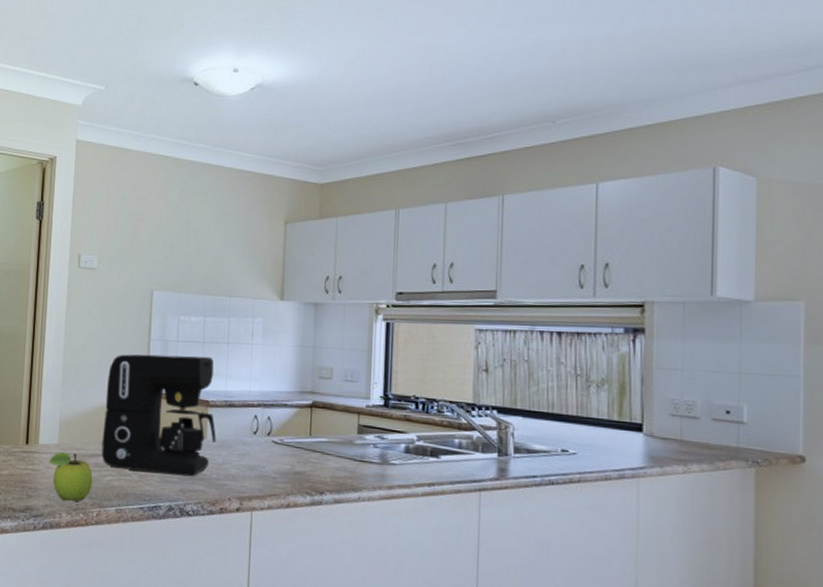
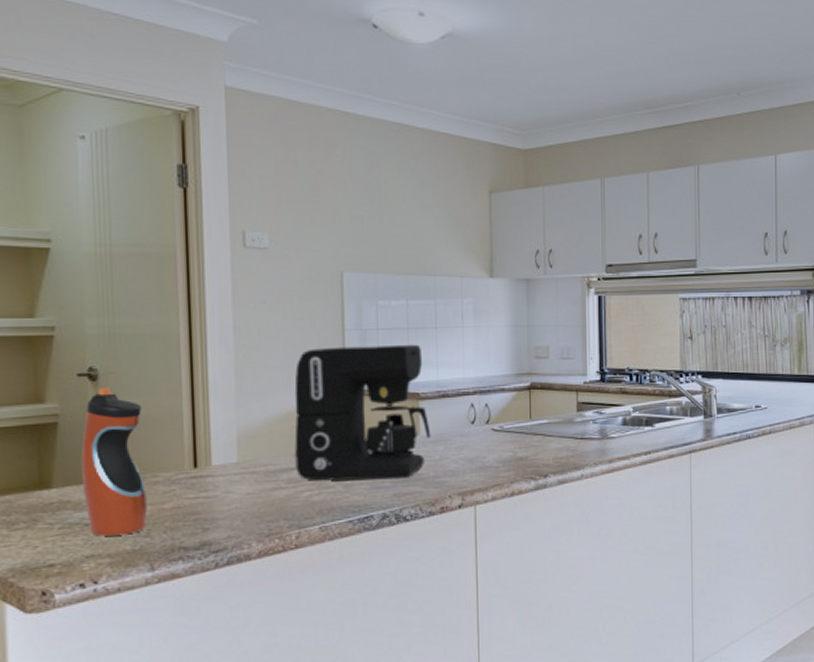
fruit: present [49,452,93,502] -> none [228,470,287,528]

